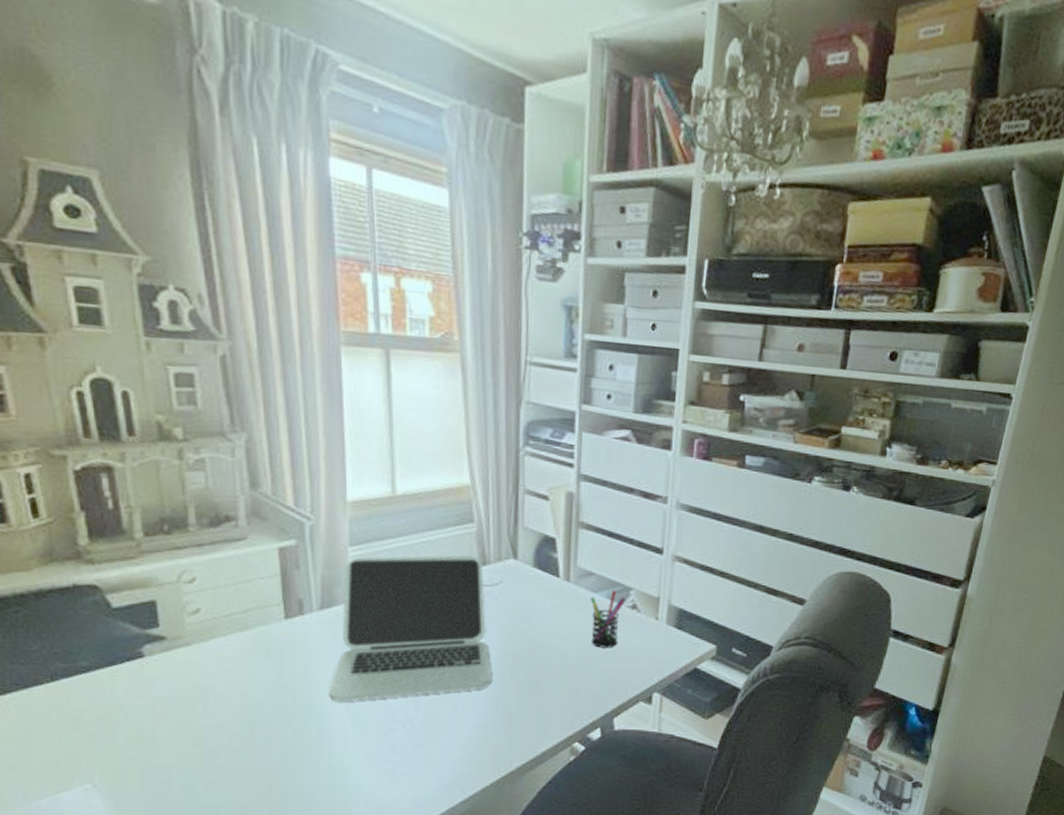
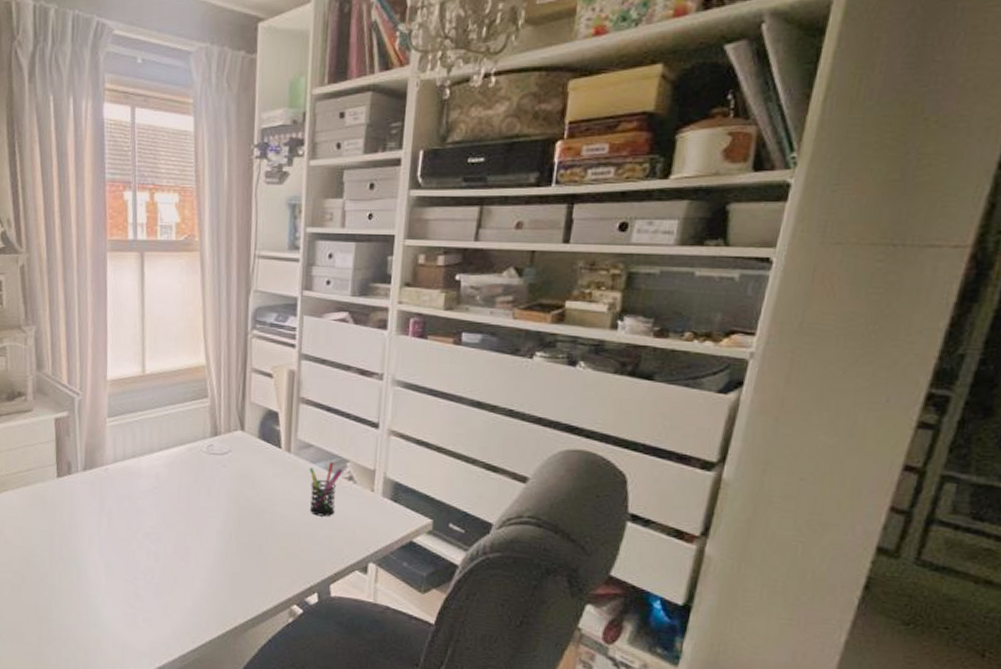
laptop: present [329,555,492,702] -> none [87,426,220,551]

